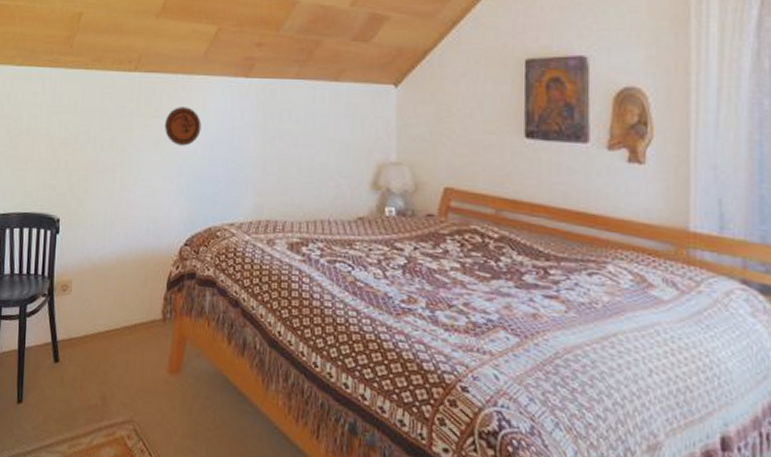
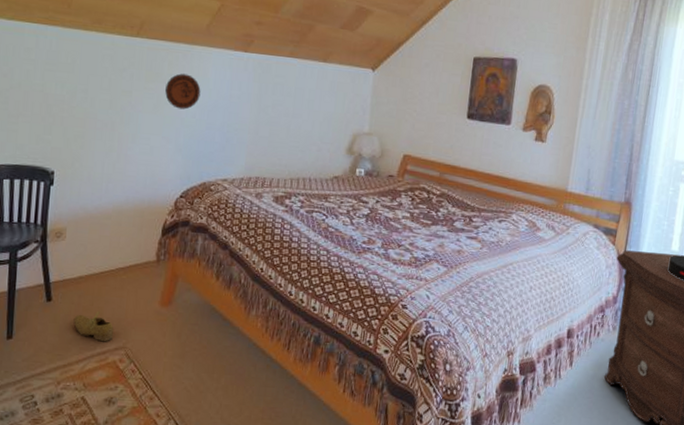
shoe: none [80,375,120,413] -> present [73,310,113,342]

